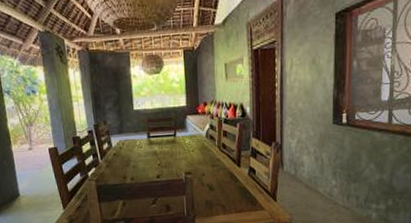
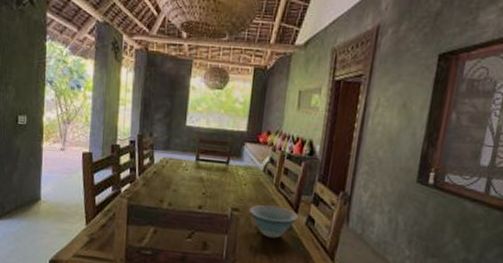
bowl: none [200,164,241,191] -> present [249,204,298,239]

